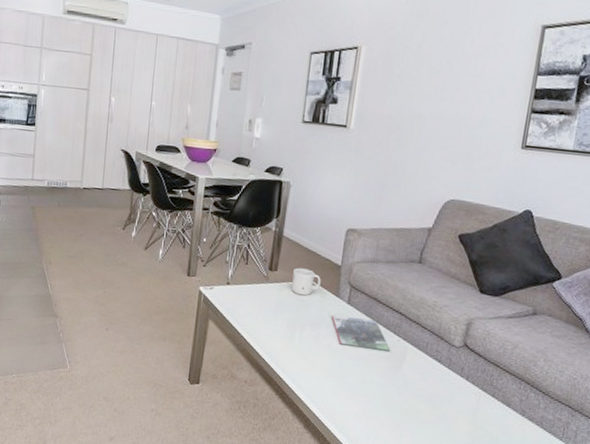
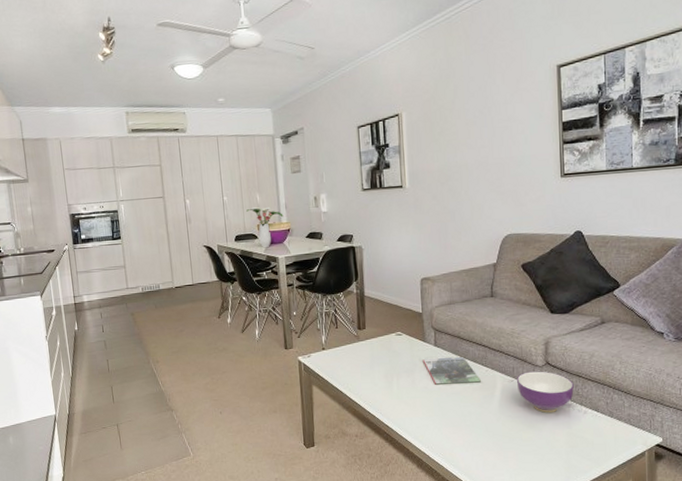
flower arrangement: none [174,119,213,165] -> present [246,206,284,248]
mug: present [291,267,321,296] -> none [379,321,407,347]
bowl: none [427,350,490,399] -> present [516,371,574,414]

